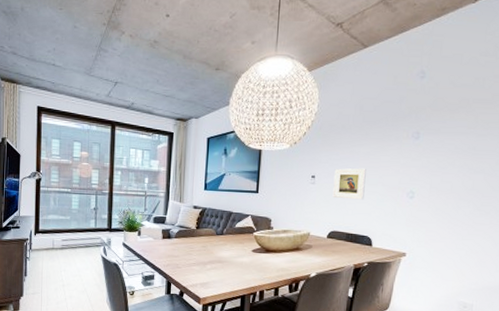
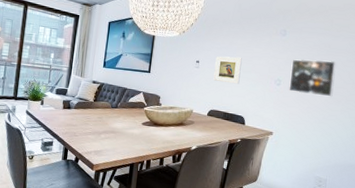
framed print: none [424,164,484,209] -> present [289,59,337,97]

